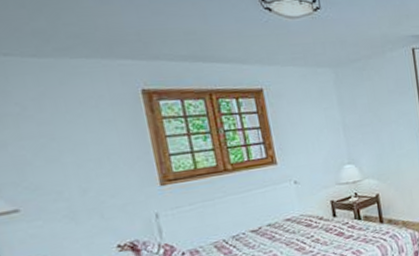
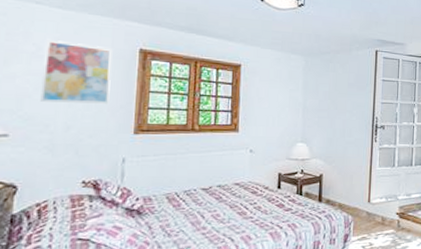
wall art: none [29,93,123,168] -> present [40,38,113,104]

